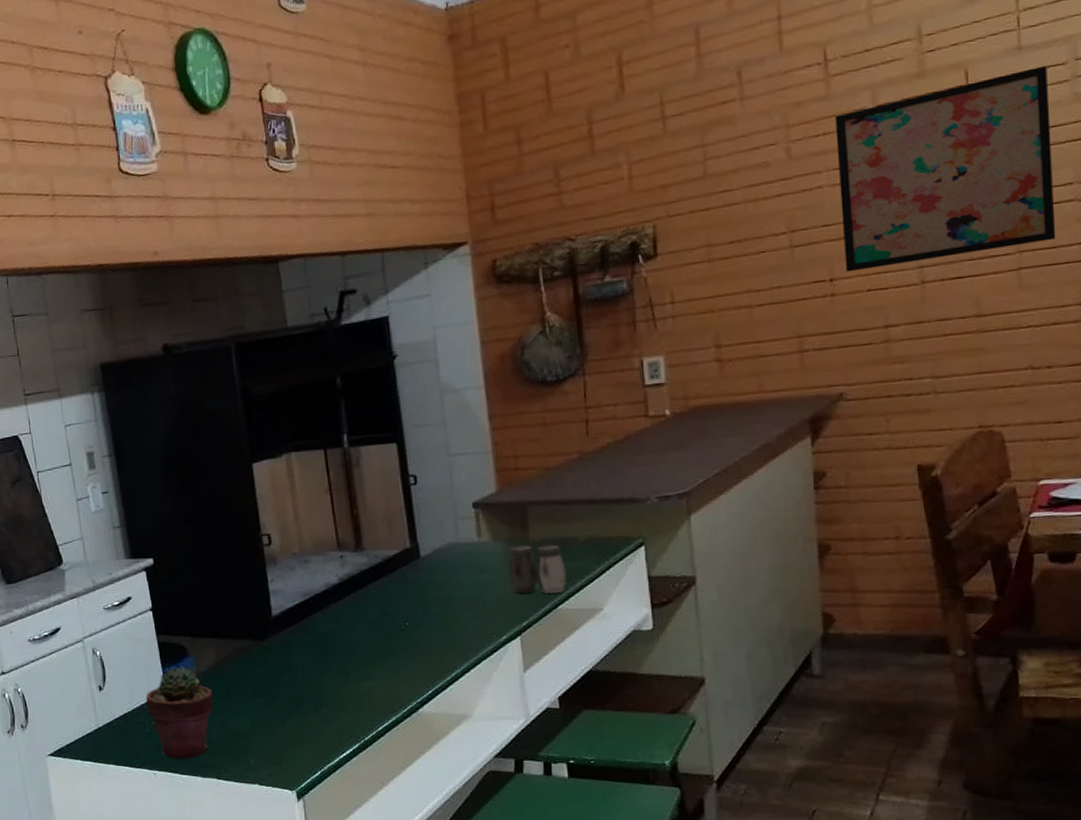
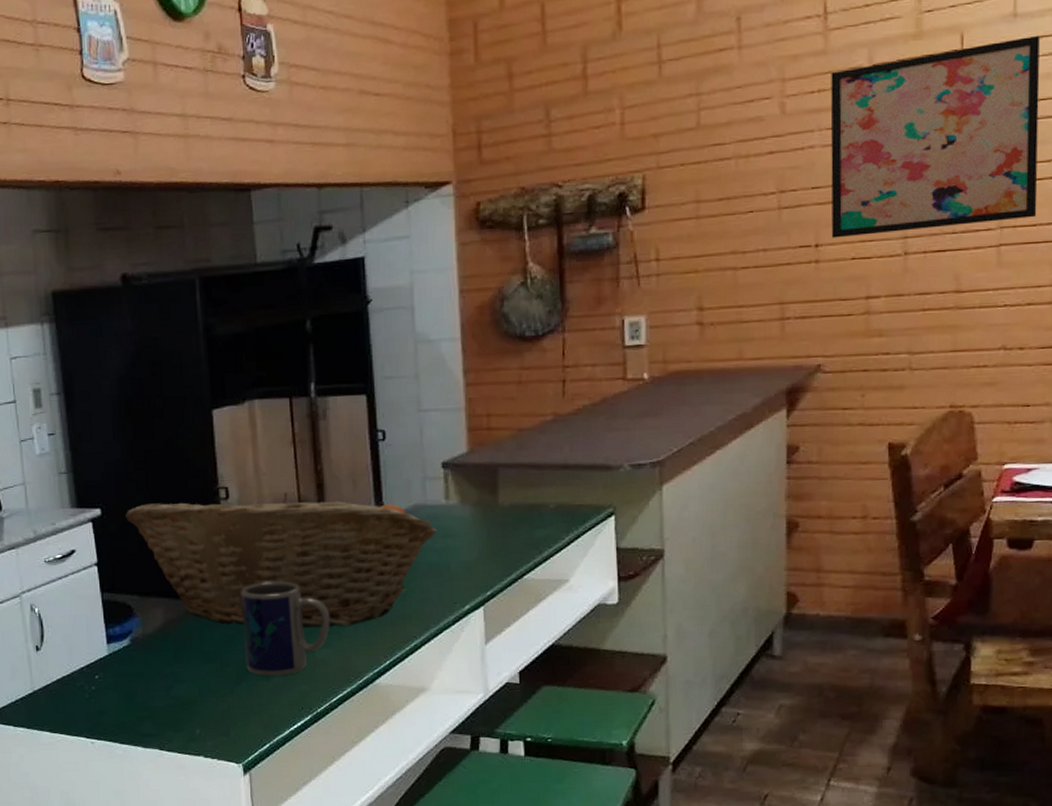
potted succulent: present [145,666,214,760] -> none [86,627,159,728]
fruit basket: none [176,537,472,662] -> present [125,493,438,628]
mug: none [286,619,373,708] -> present [241,581,330,676]
salt and pepper shaker: present [508,544,567,593] -> none [474,510,534,562]

